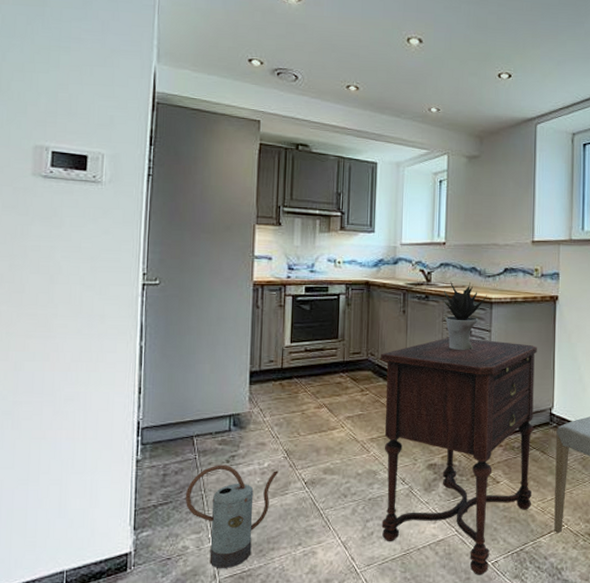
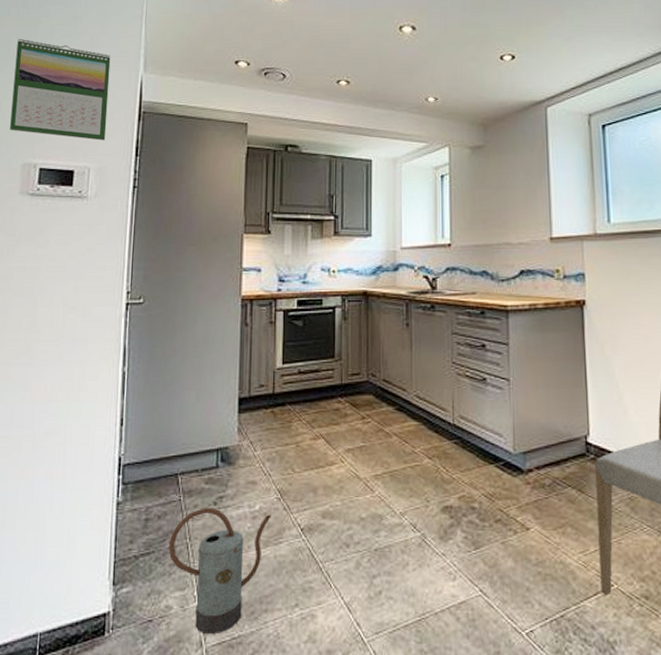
calendar: none [19,18,123,128] -> present [10,38,111,141]
side table: present [381,337,537,575] -> none [383,353,570,649]
potted plant: present [443,281,487,350] -> none [451,287,502,367]

